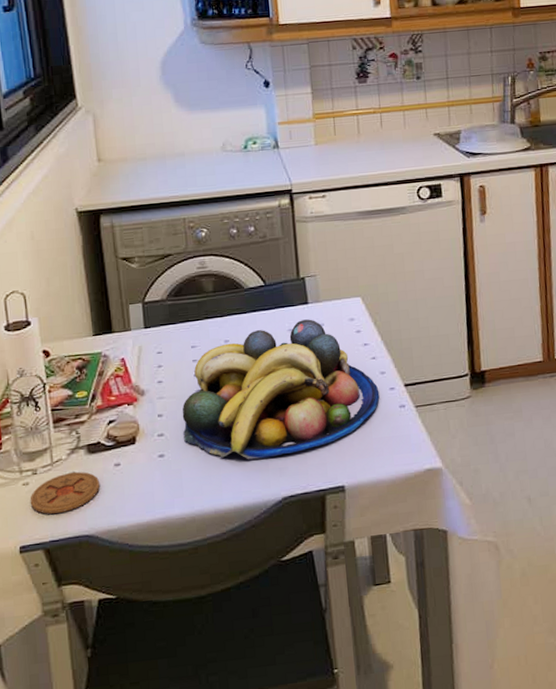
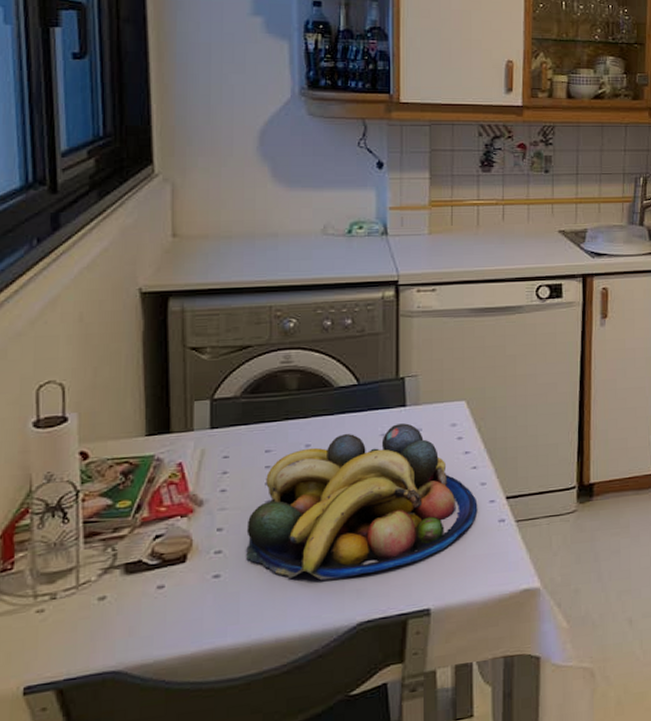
coaster: present [30,471,101,514] -> none [43,595,137,647]

